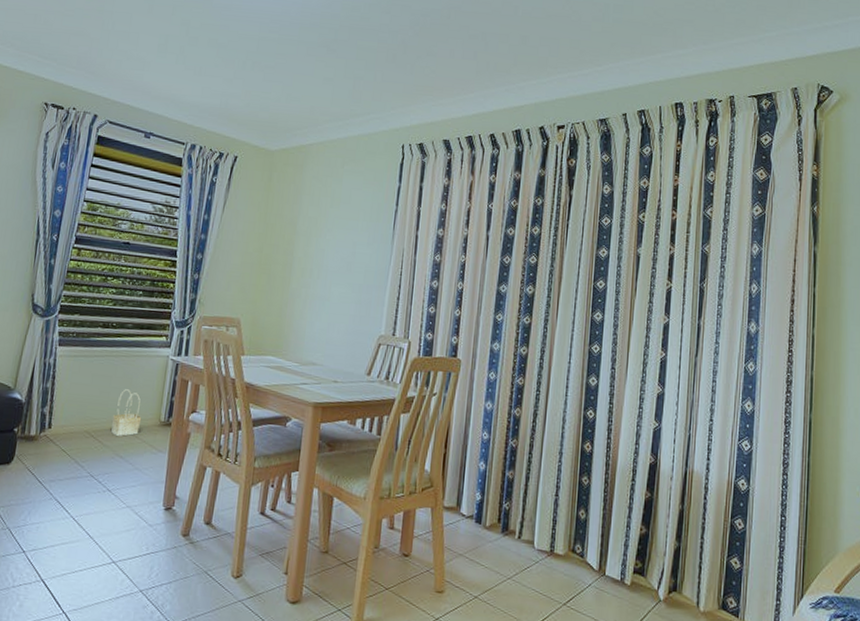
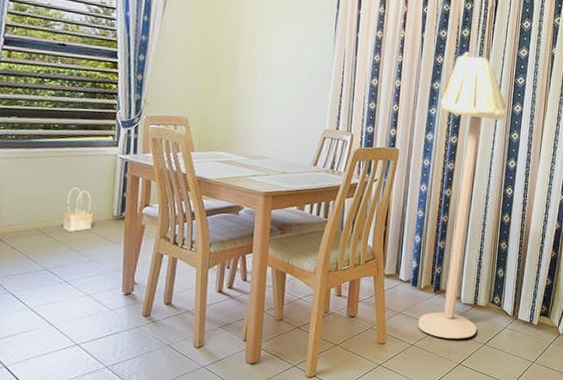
floor lamp: none [482,251,585,595] -> present [418,51,507,339]

